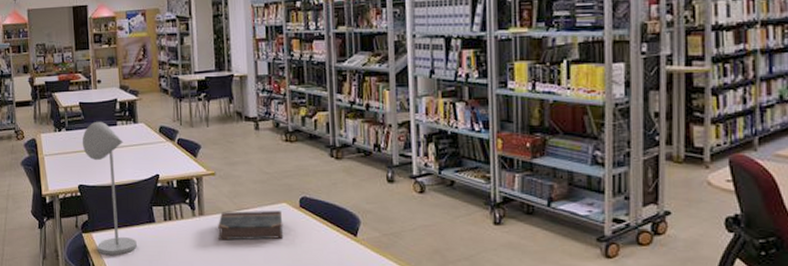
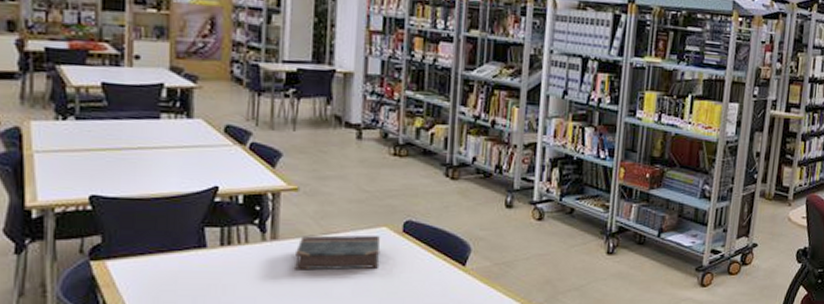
desk lamp: present [82,121,137,255] -> none [100,110,176,289]

